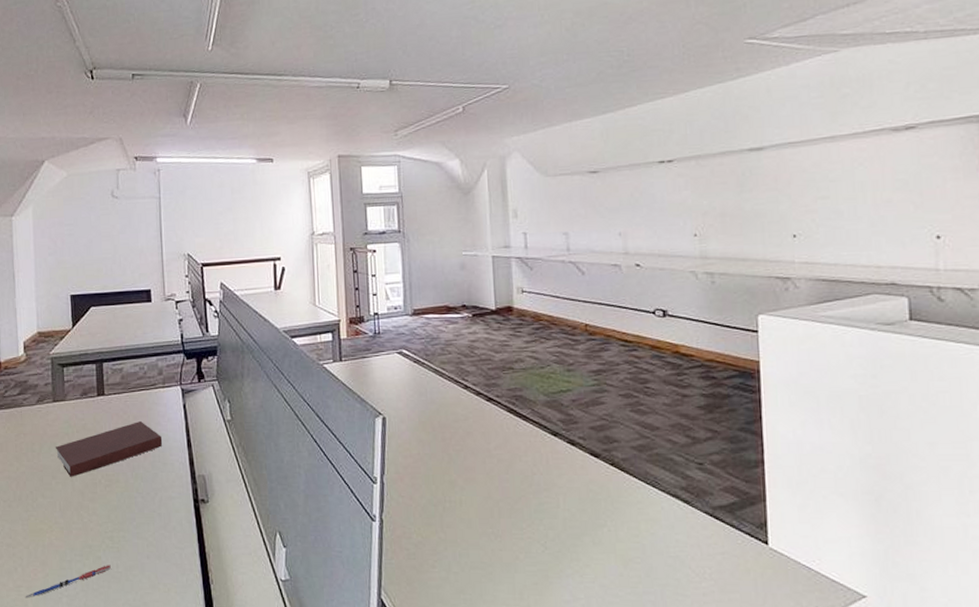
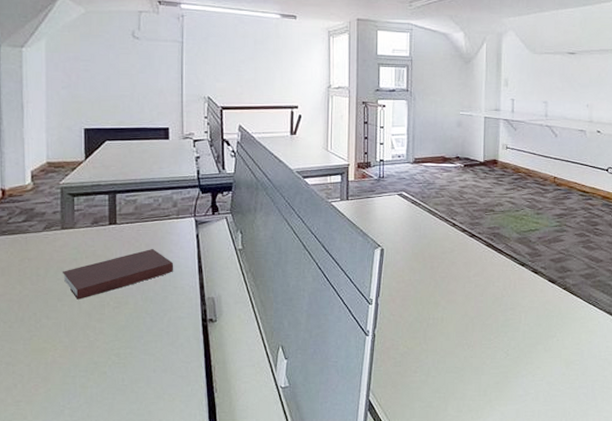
pen: present [26,565,111,598] -> none [25,379,116,412]

